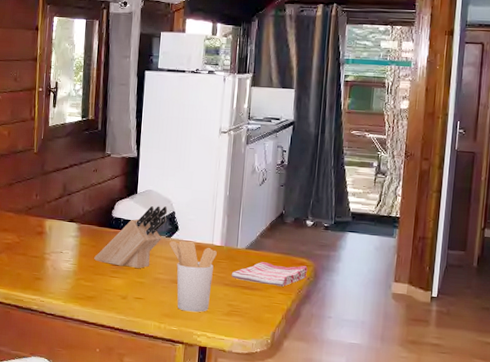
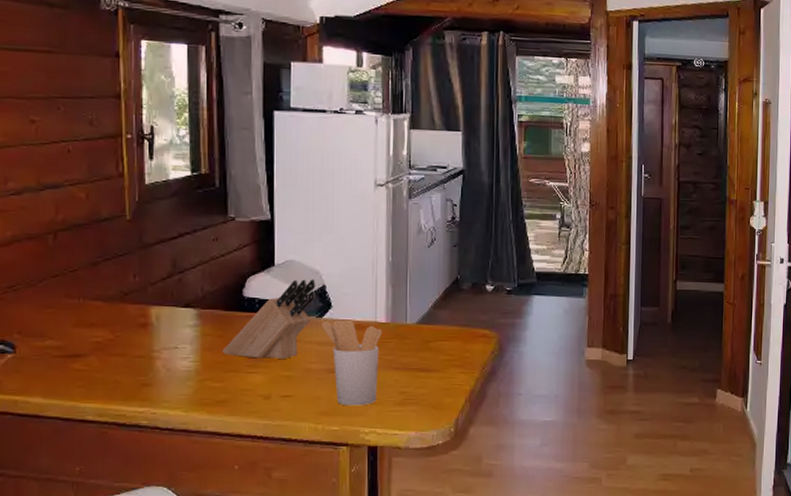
dish towel: present [232,262,308,287] -> none [402,338,491,364]

